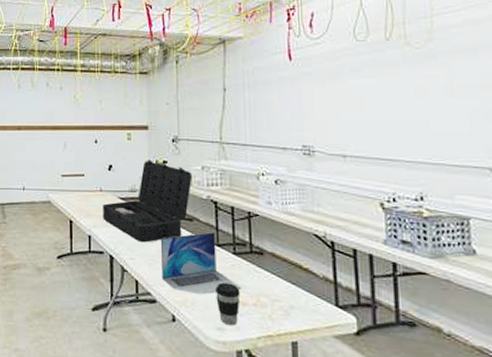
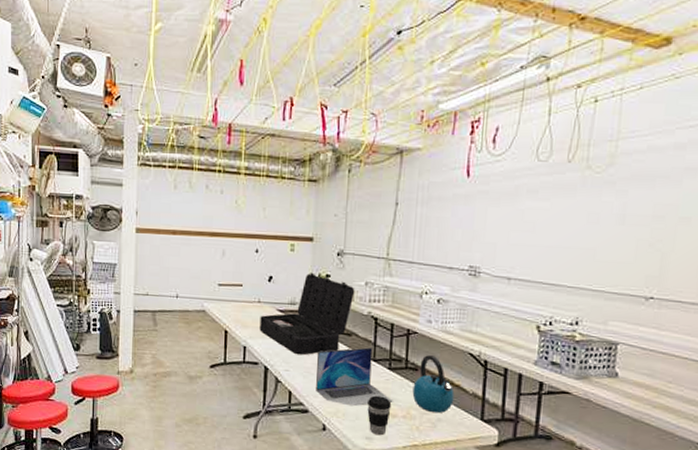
kettle: none [260,238,305,300] -> present [412,355,454,414]

